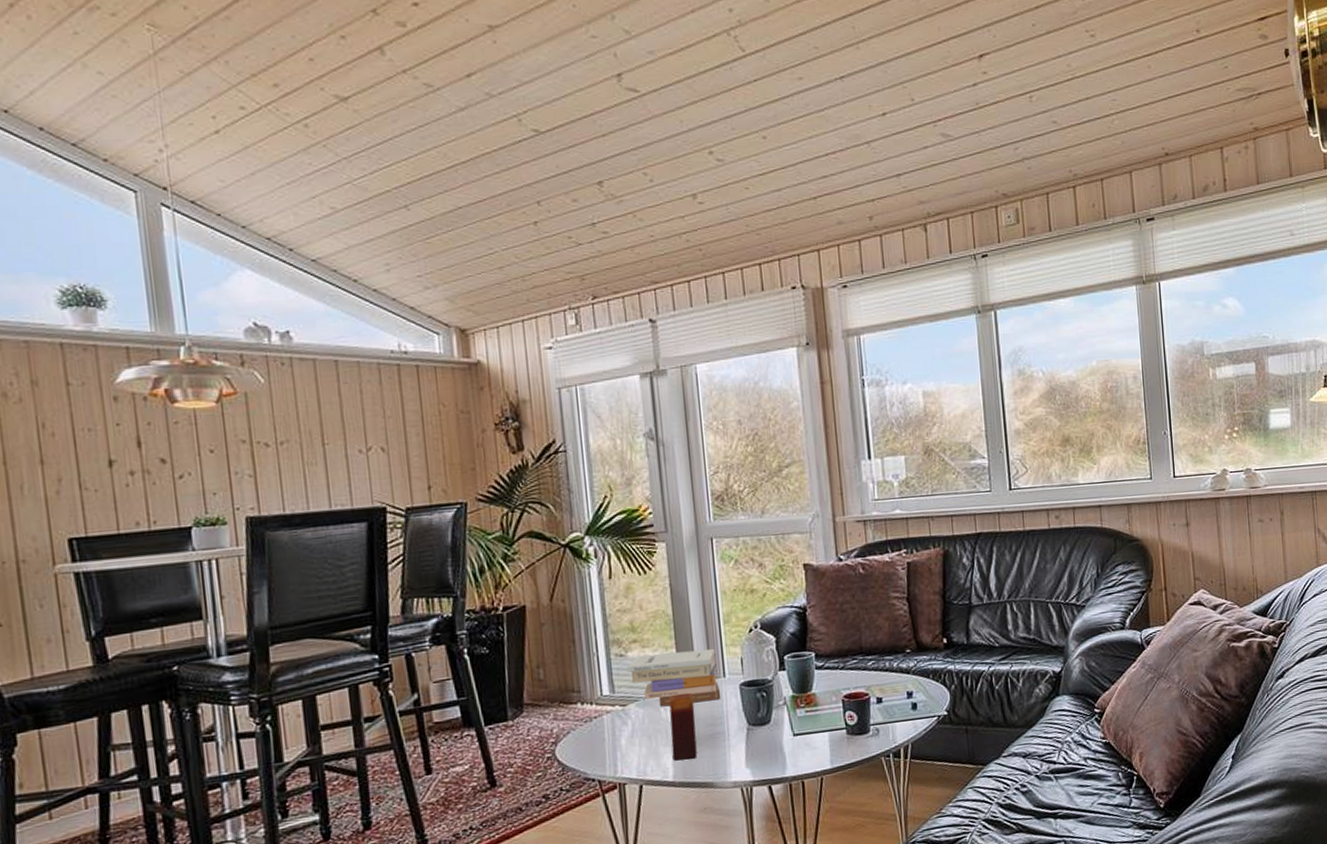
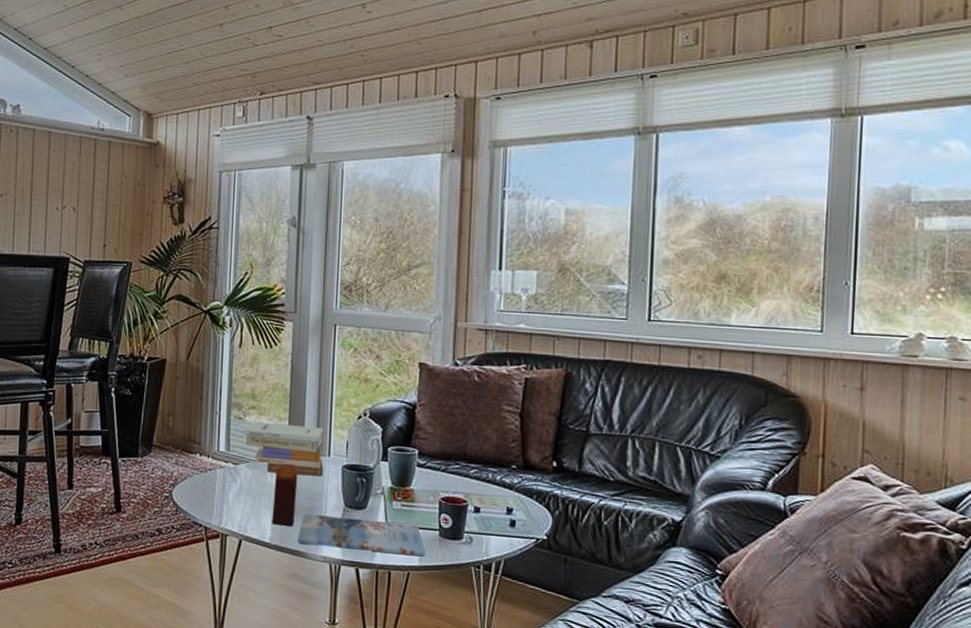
magazine: none [703,728,836,774] -> present [297,514,425,557]

